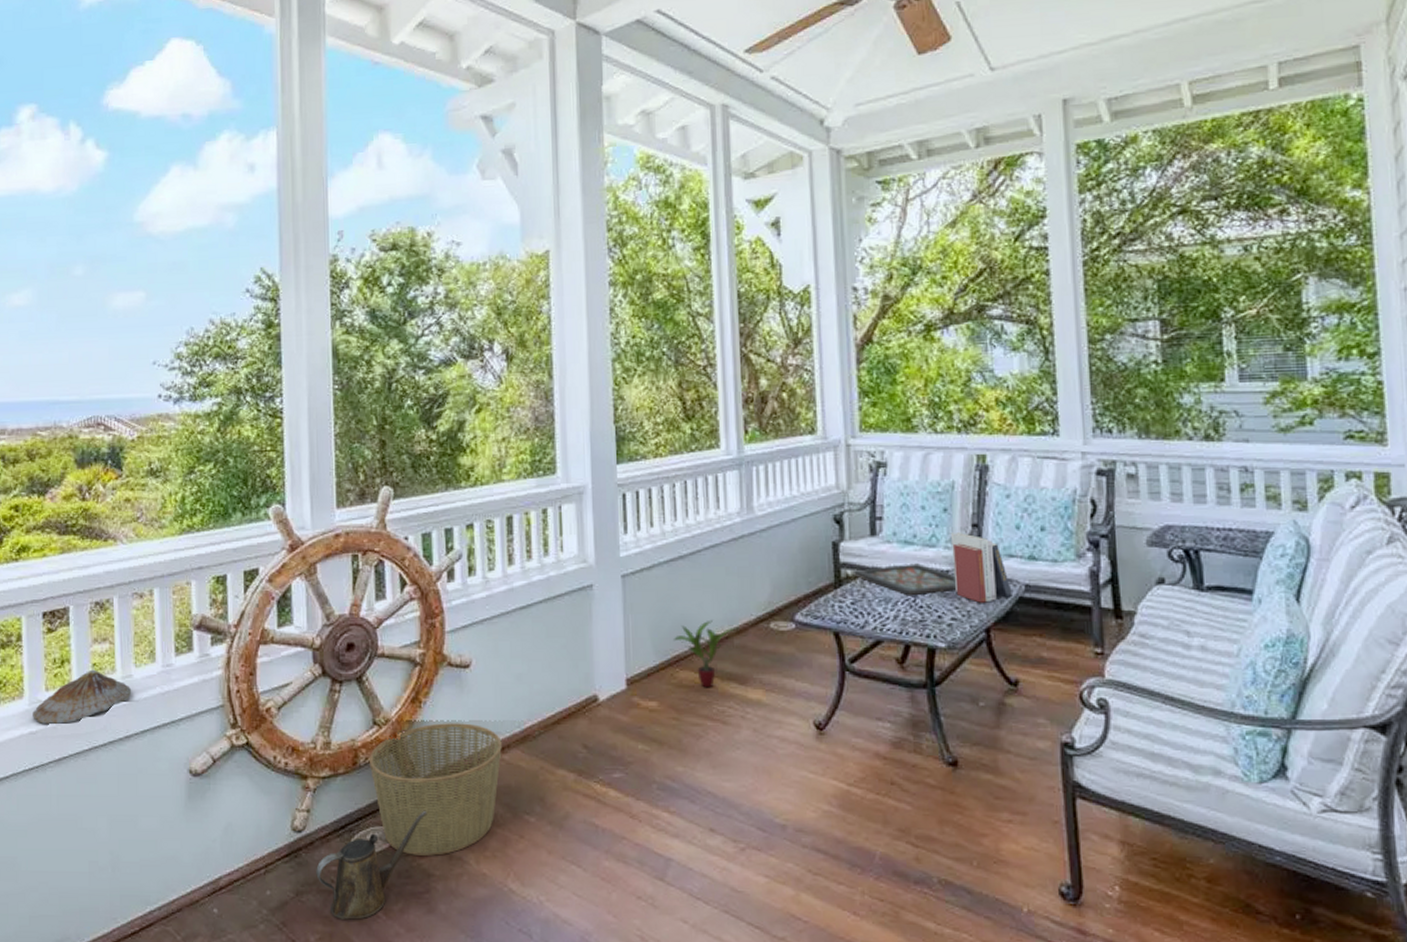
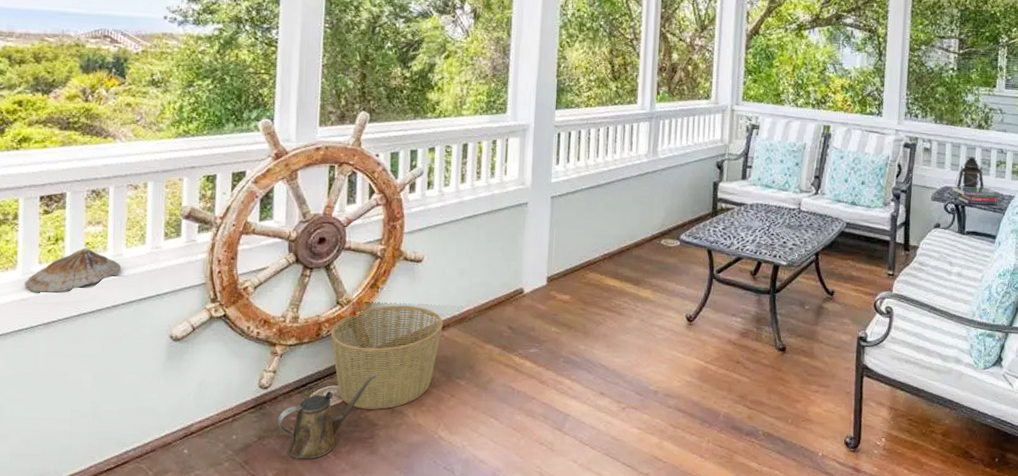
potted plant: present [674,619,738,688] -> none [587,235,637,287]
decorative tray: present [852,563,956,596] -> none [726,202,799,226]
books: present [950,531,1012,603] -> none [797,180,837,234]
books: none [1177,523,1251,548] -> present [952,186,1000,206]
lantern: none [1179,480,1226,537] -> present [955,156,984,196]

